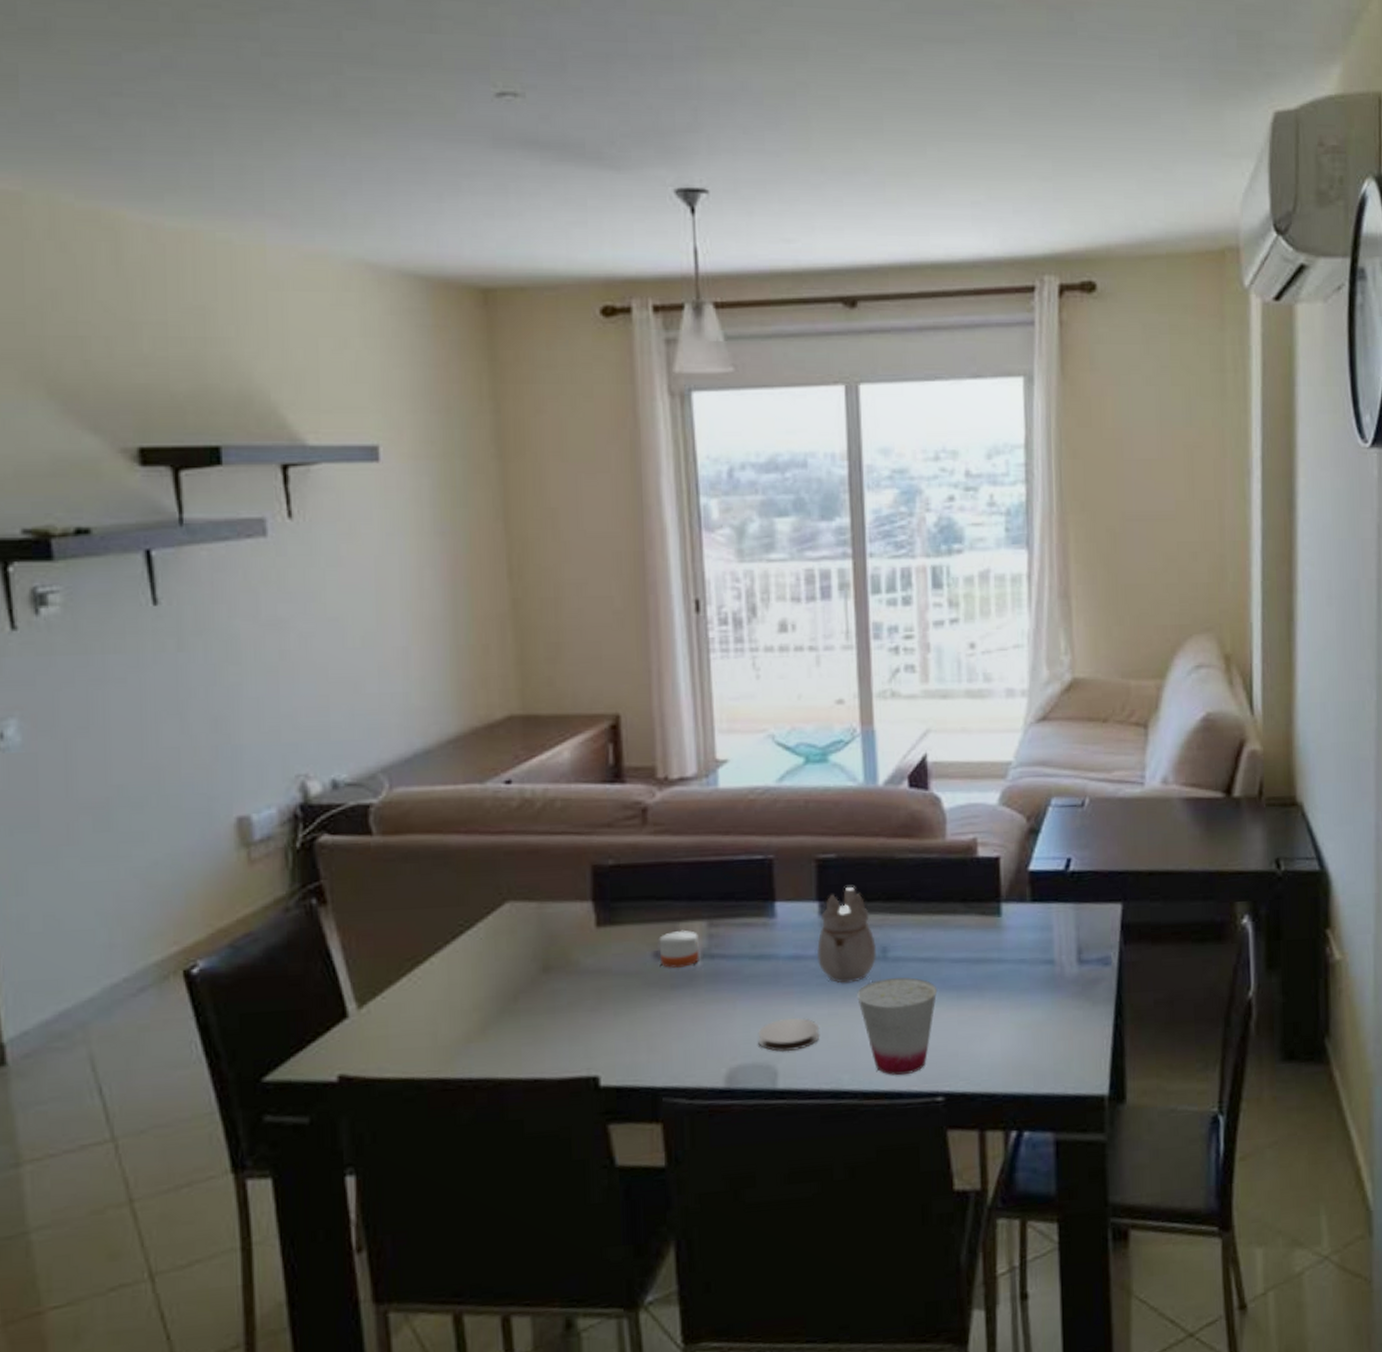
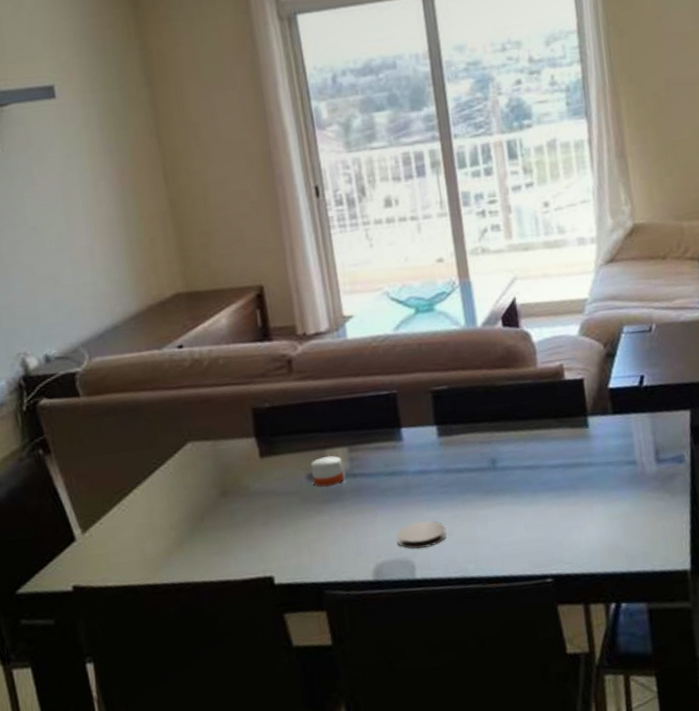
teapot: present [816,887,878,984] -> none [438,412,488,491]
cup: present [857,977,938,1076] -> none [474,482,540,563]

